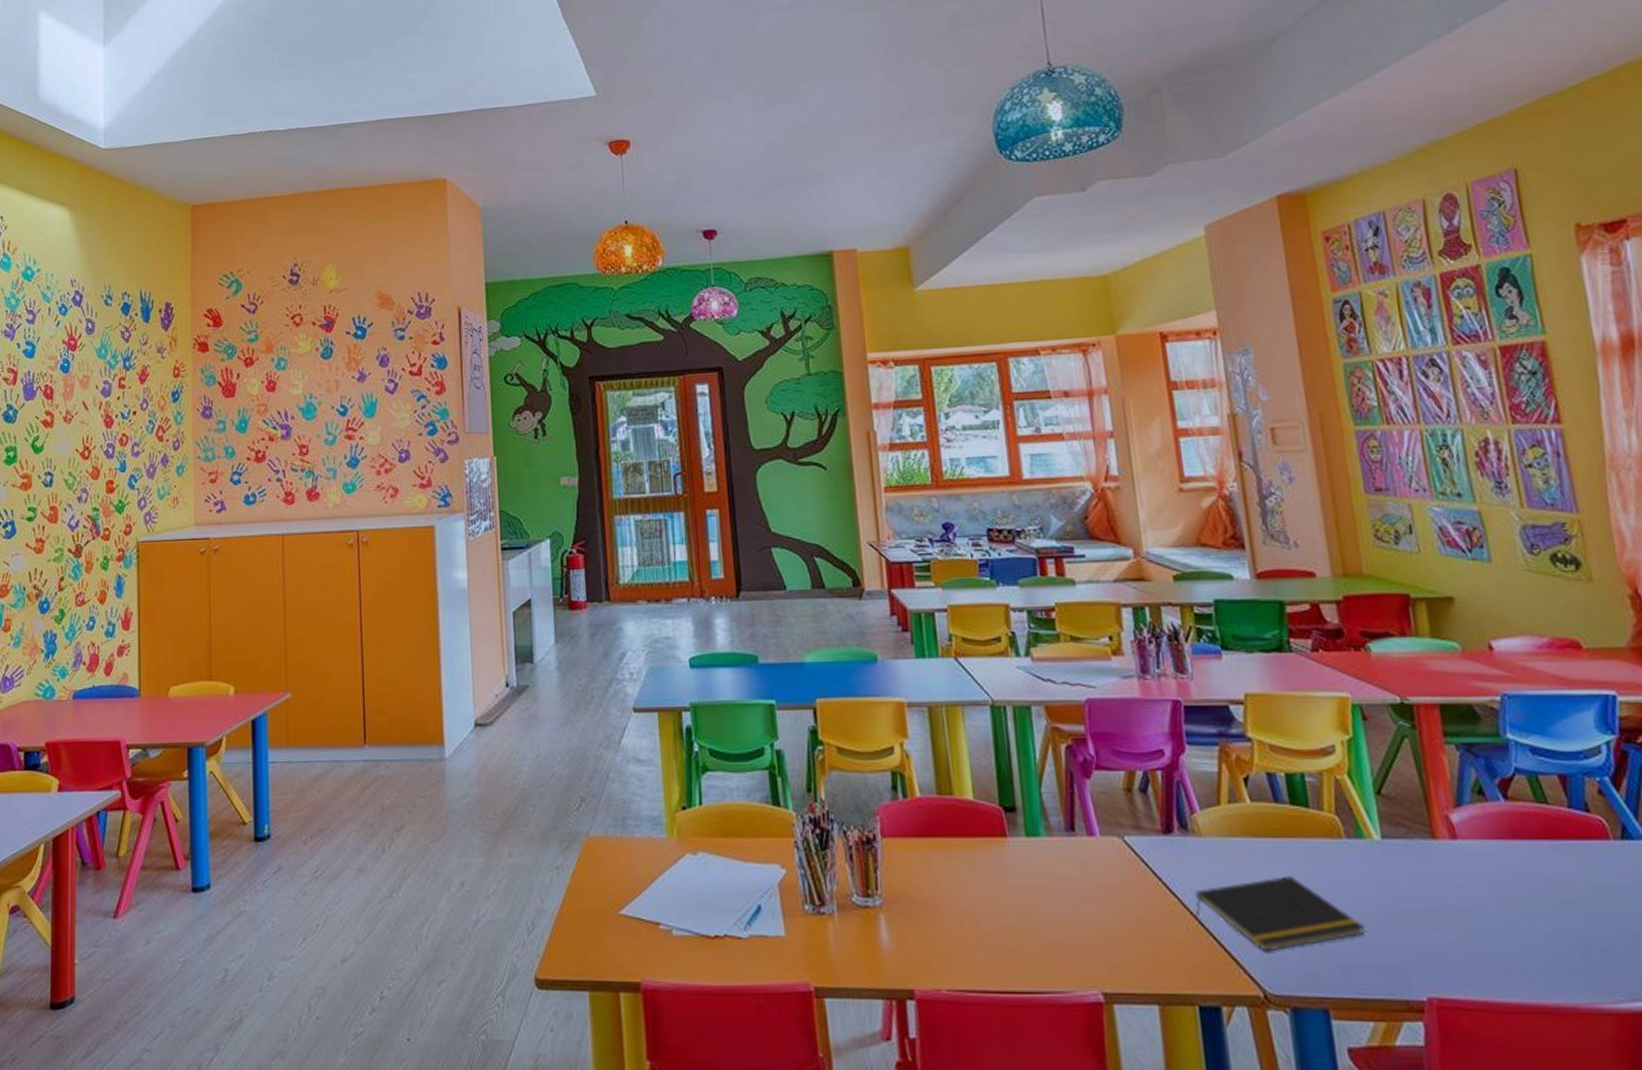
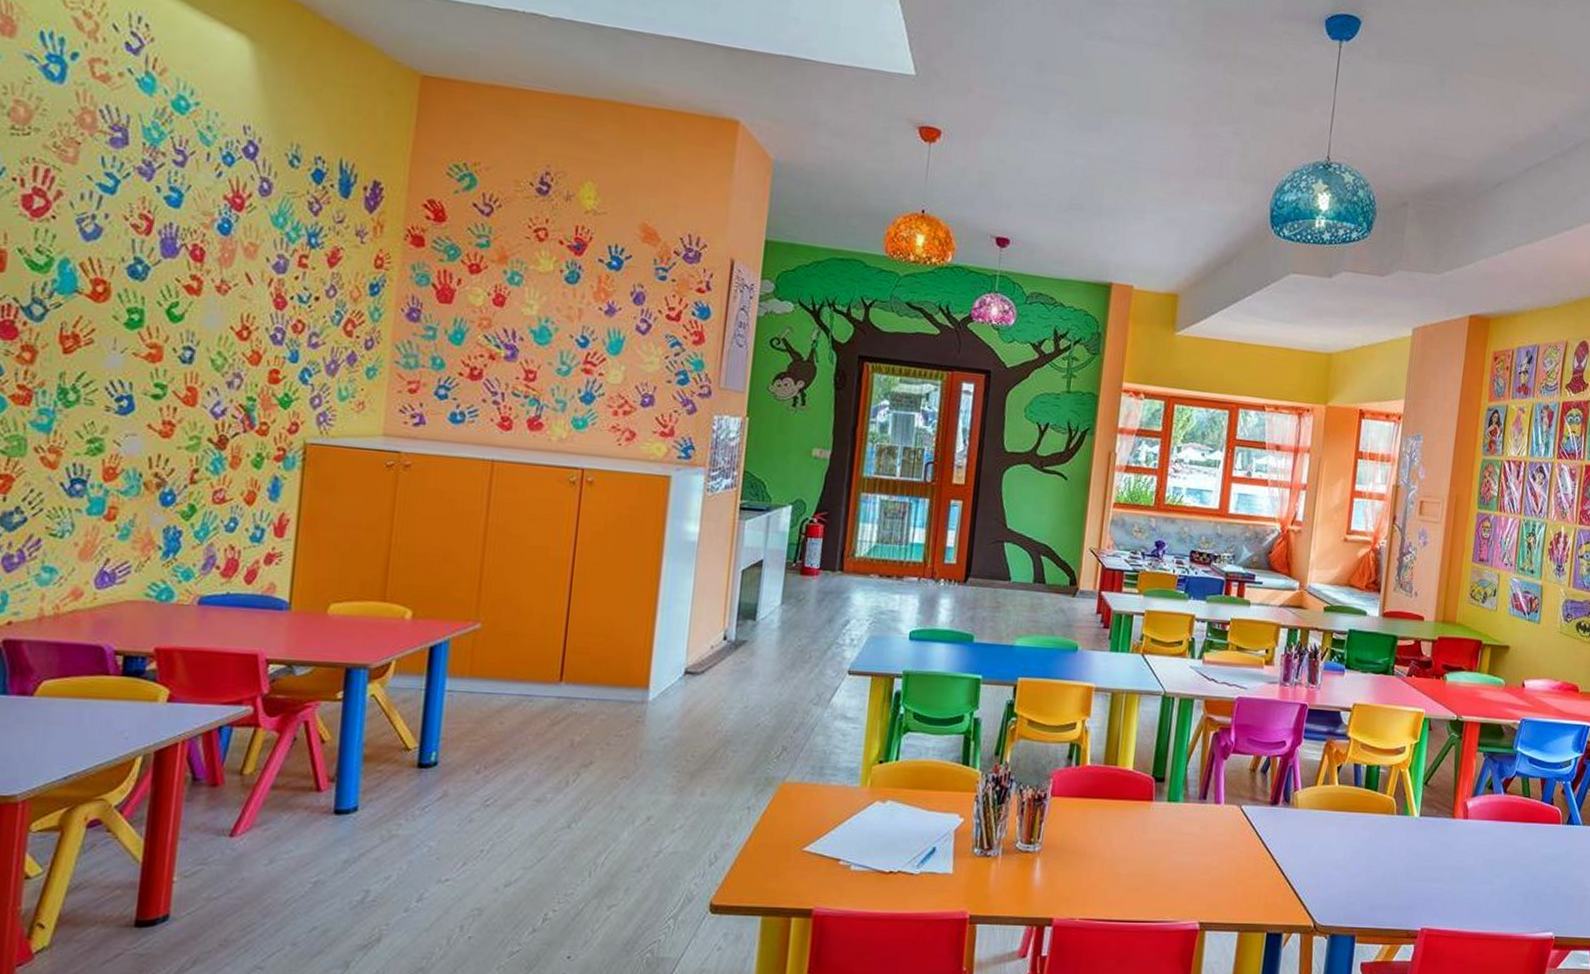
notepad: present [1195,876,1366,952] -> none [1280,840,1393,895]

